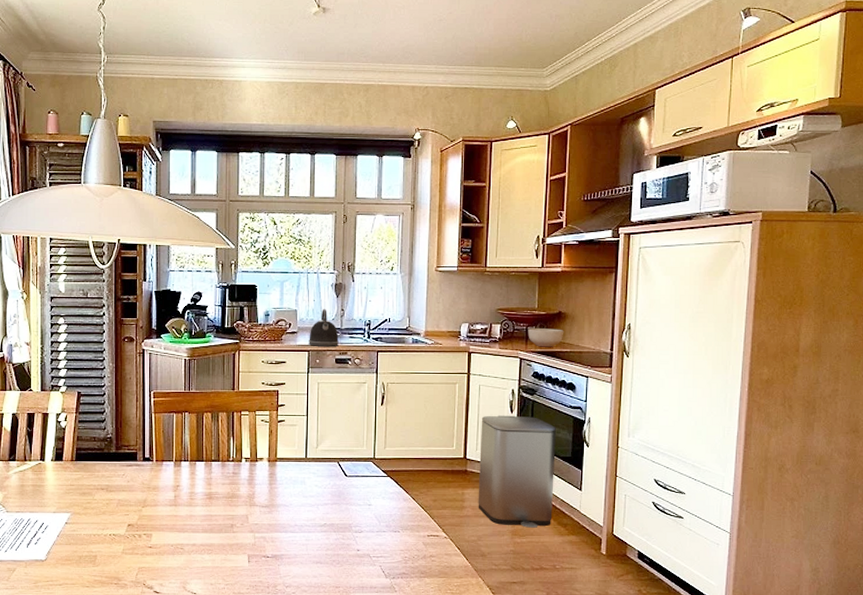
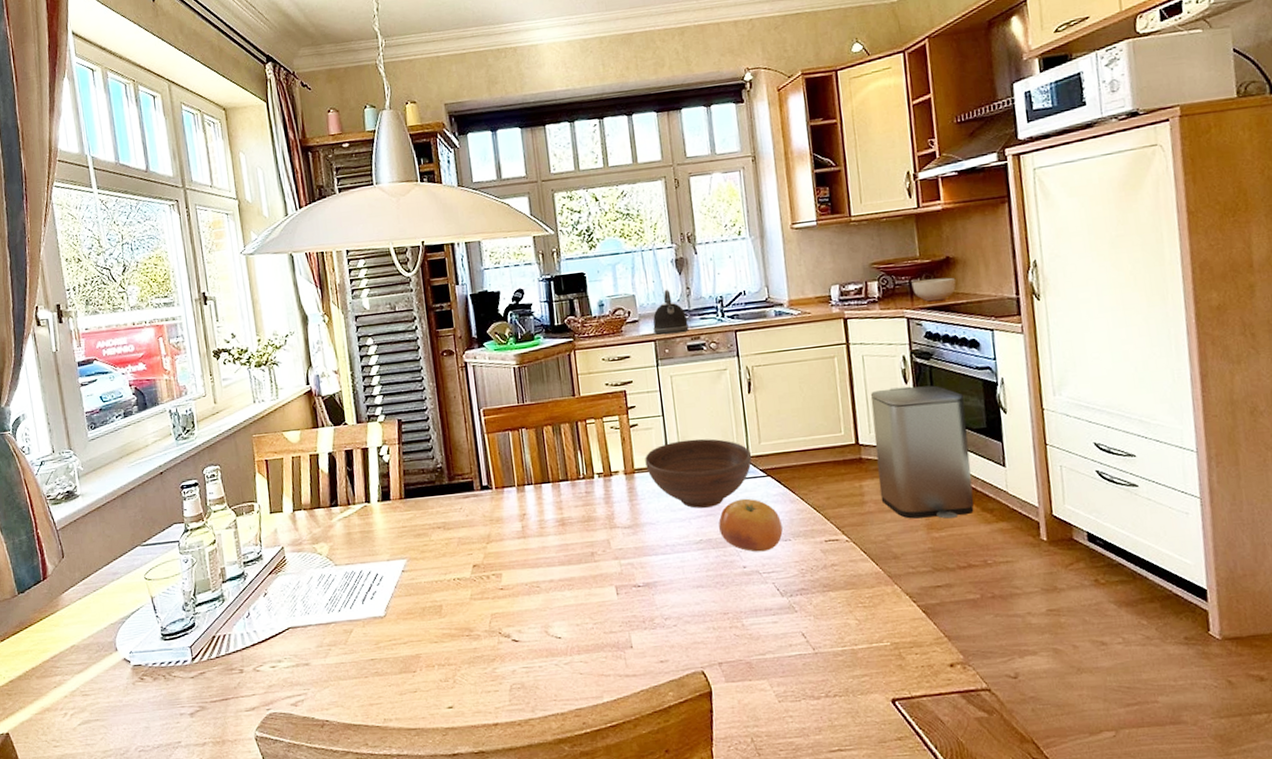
bowl: none [287,438,377,497] -> present [645,438,752,508]
fruit: none [342,493,394,539] -> present [718,498,783,552]

